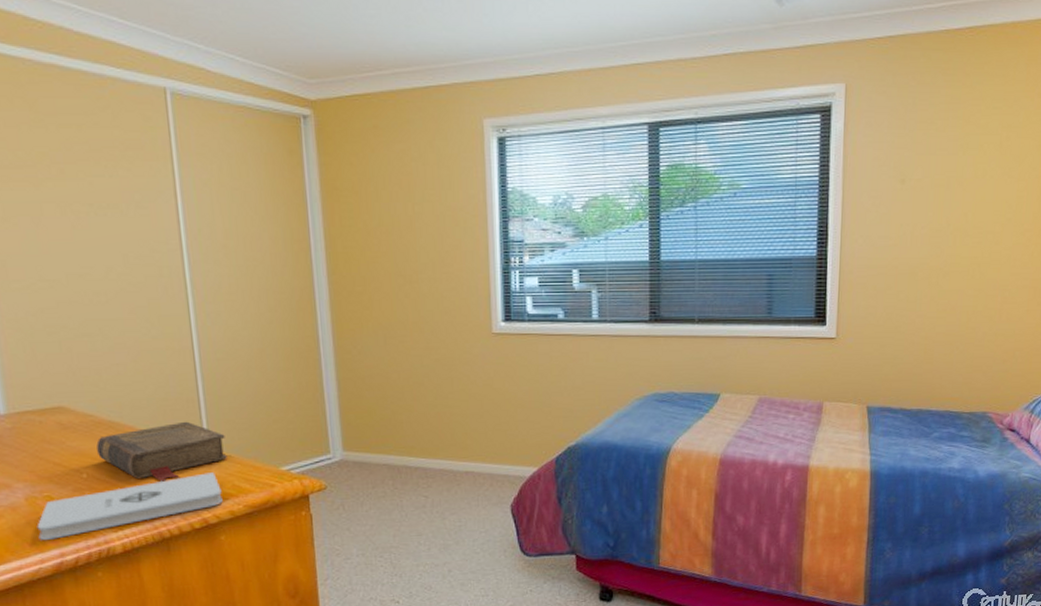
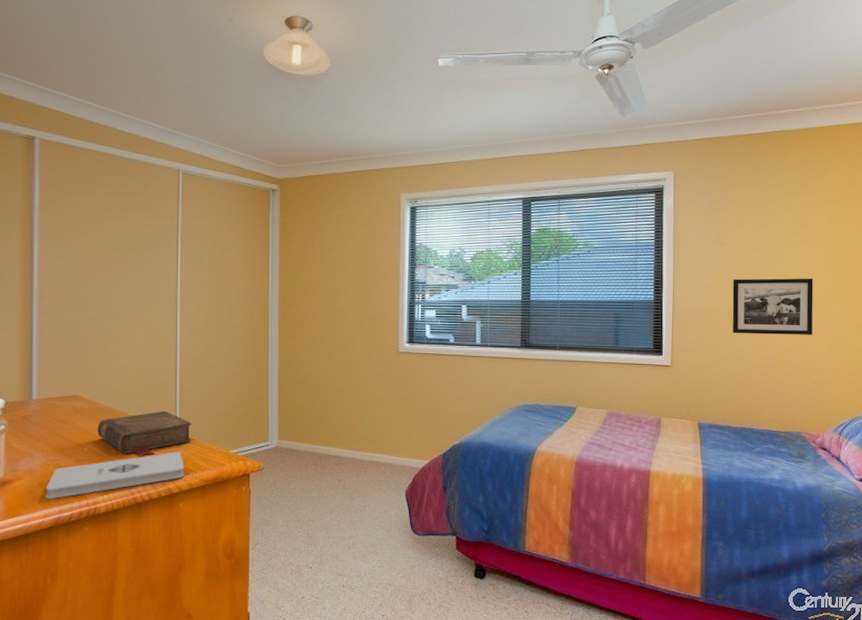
picture frame: none [912,222,1013,296] -> present [732,278,814,335]

